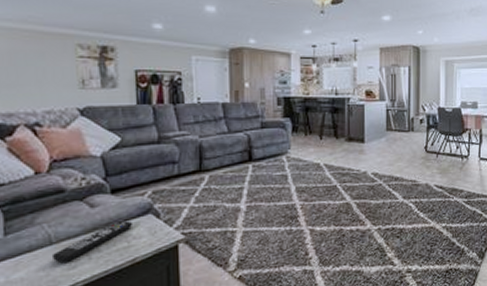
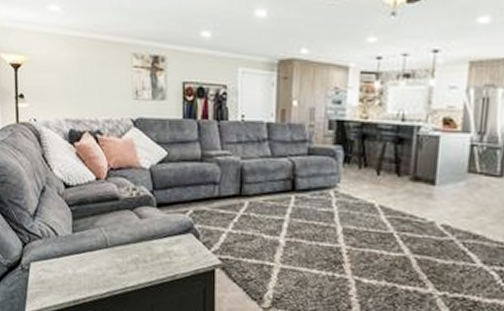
remote control: present [51,220,134,263] -> none [107,236,175,266]

